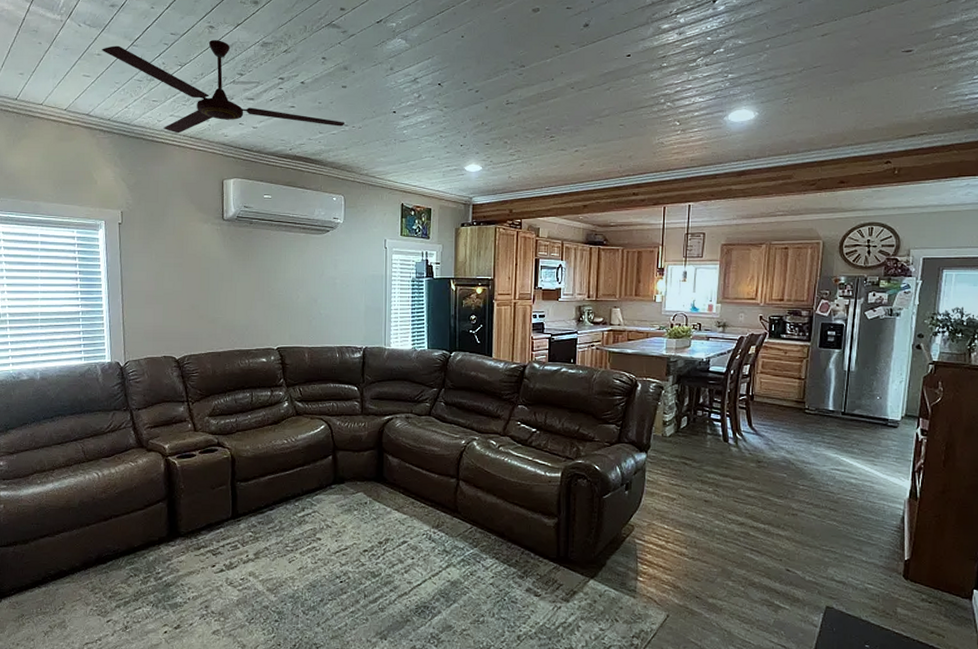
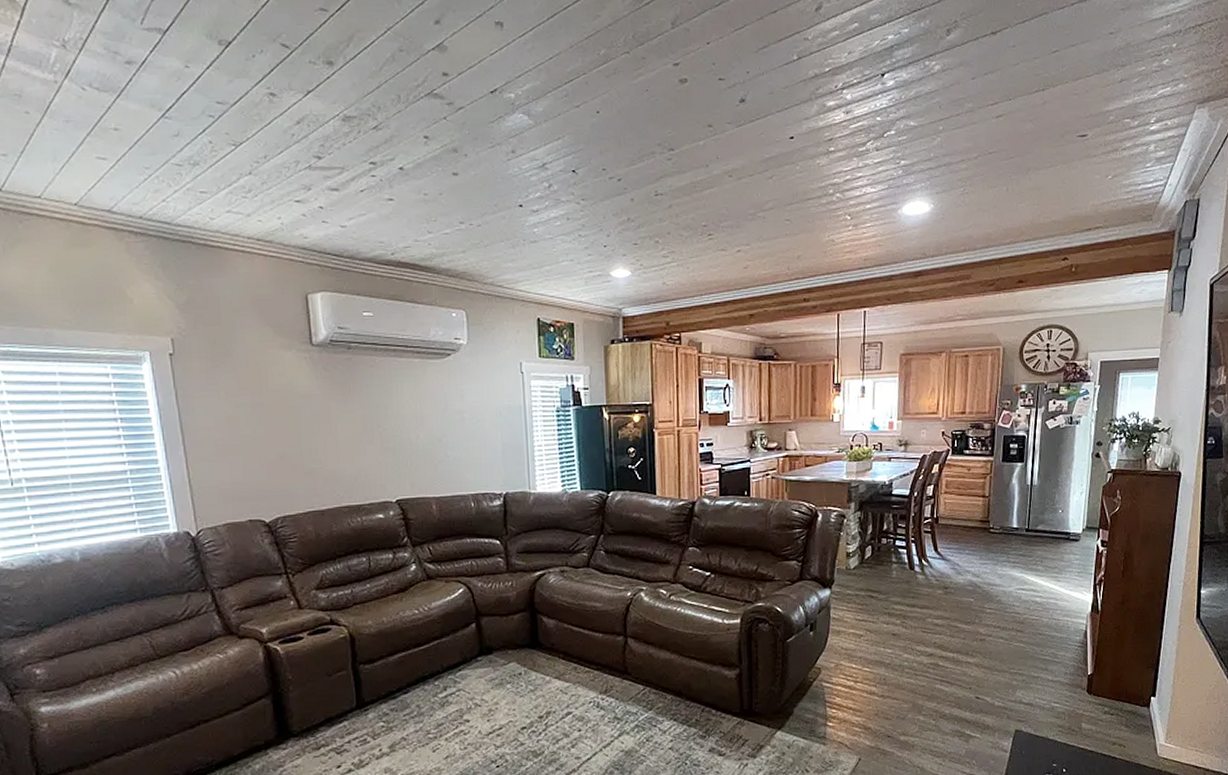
ceiling fan: present [101,40,344,134] -> none [119,112,459,235]

